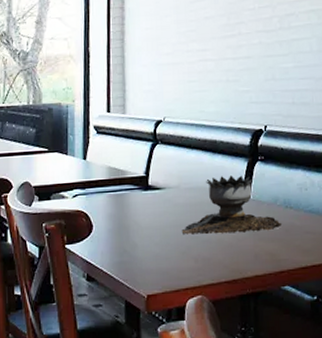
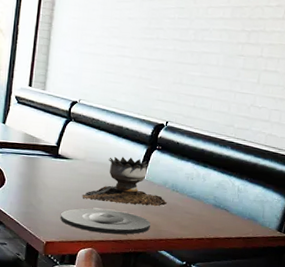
plate: none [159,243,267,275] -> present [60,208,150,235]

